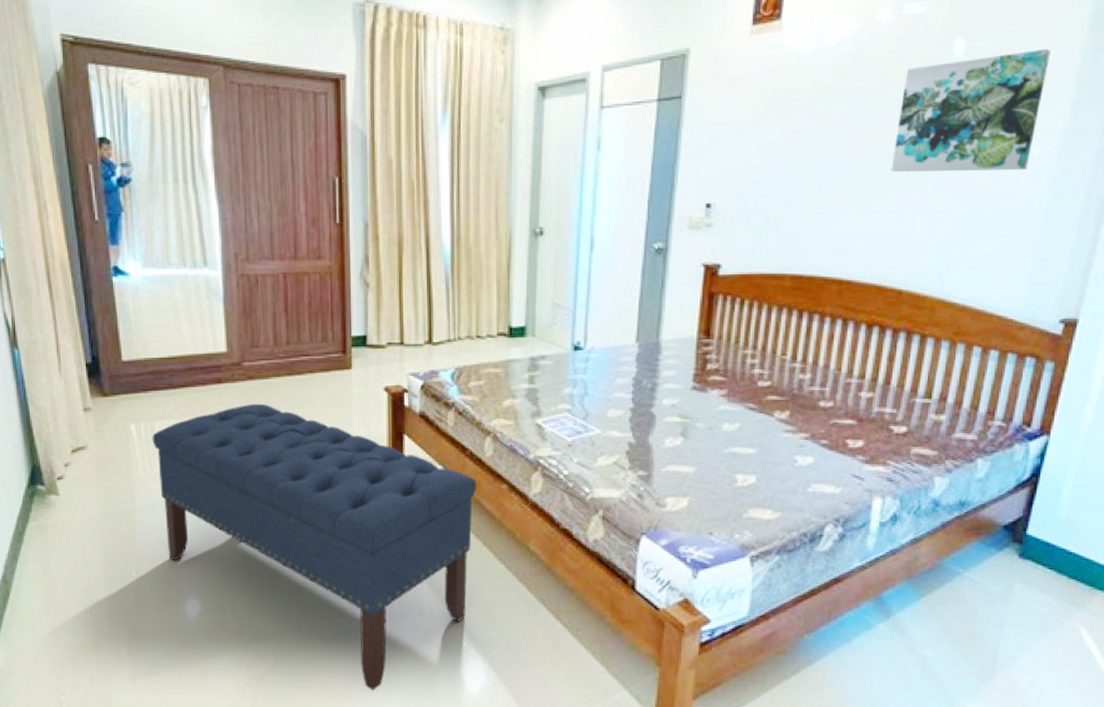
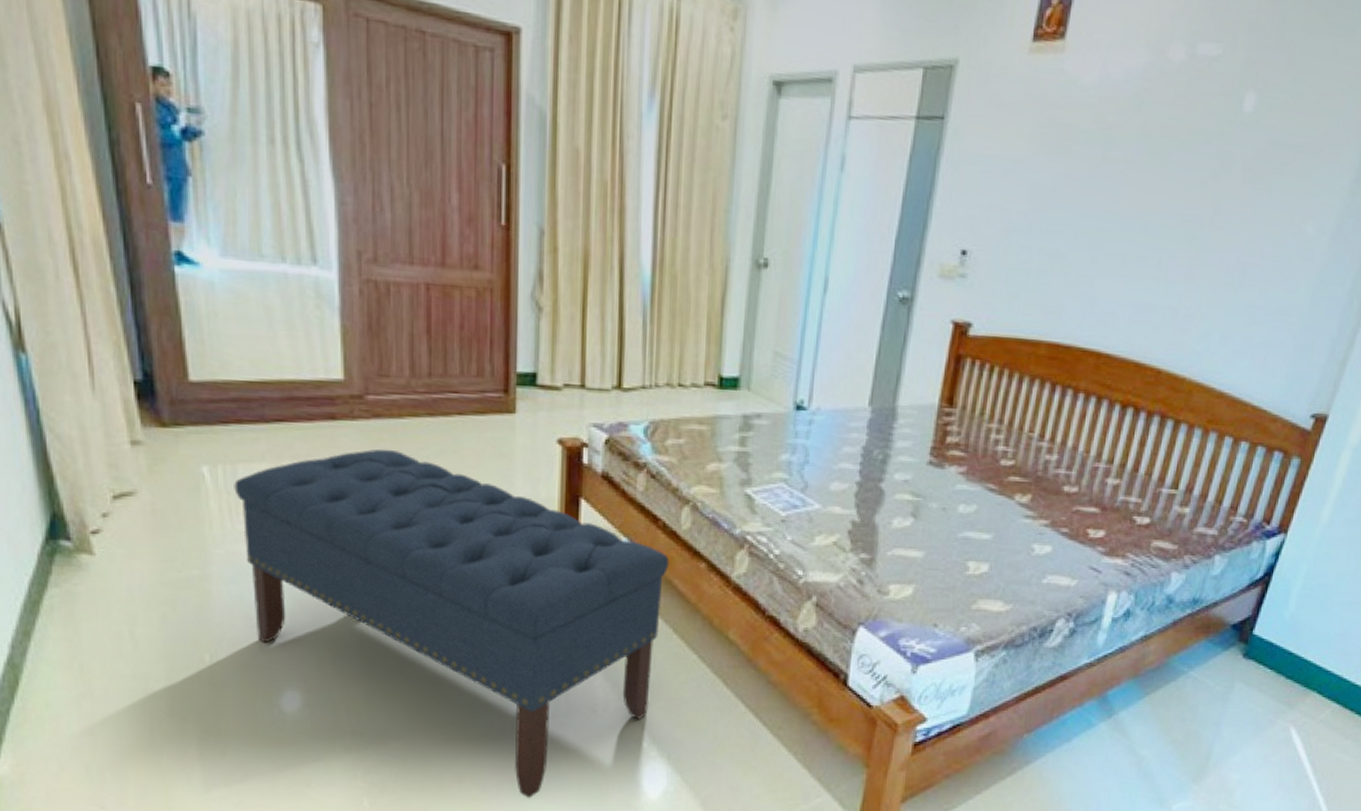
wall art: present [891,48,1050,172] -> none [1164,116,1339,250]

